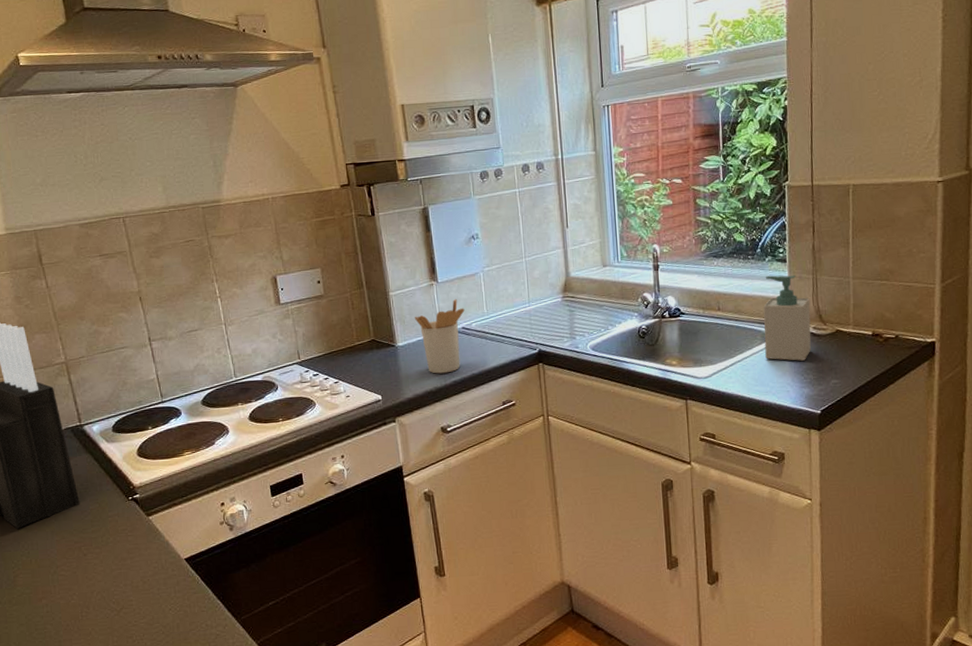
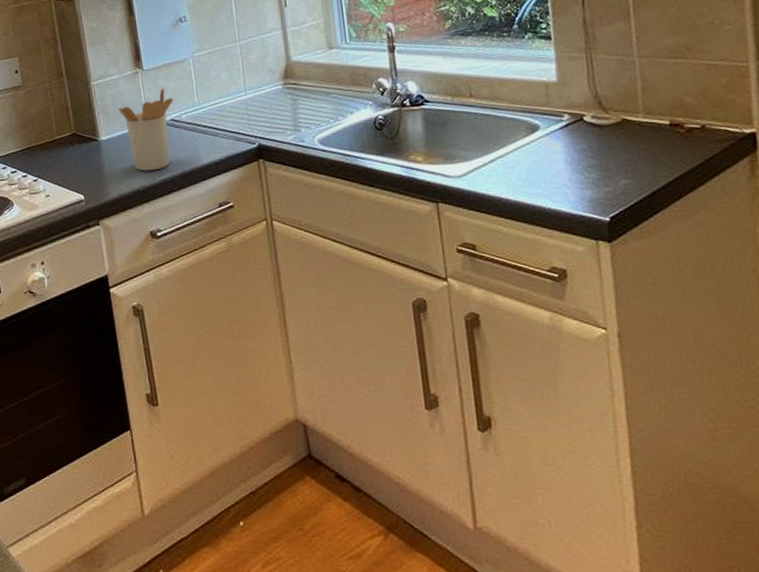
soap bottle: present [763,275,811,361] -> none [525,54,591,157]

